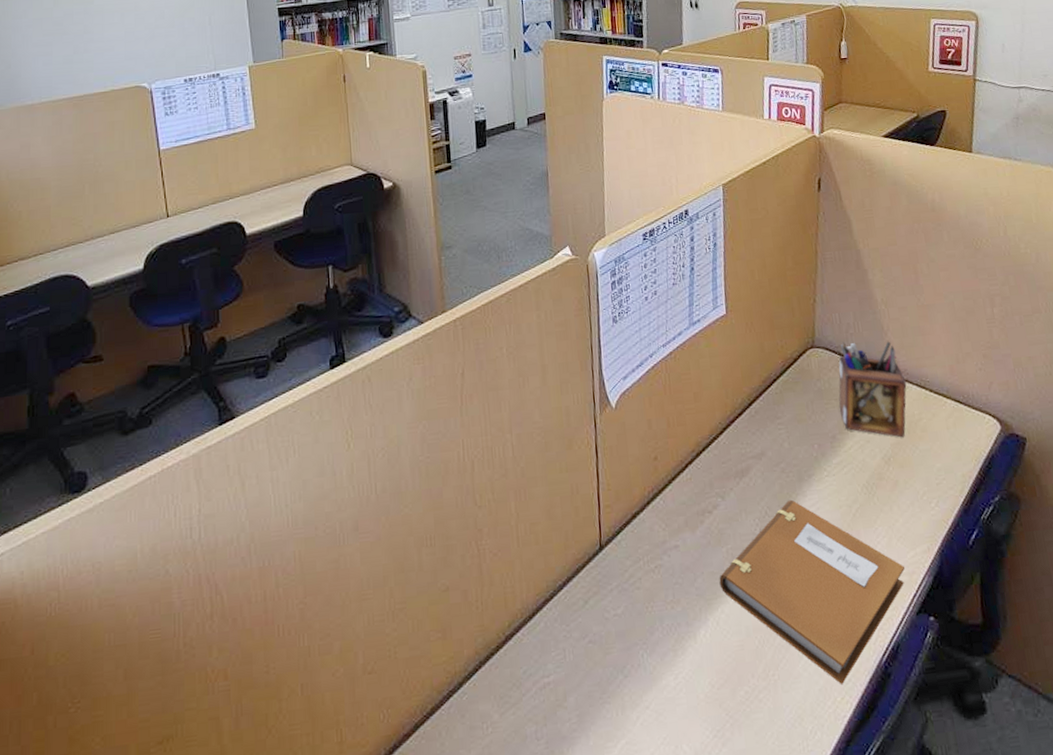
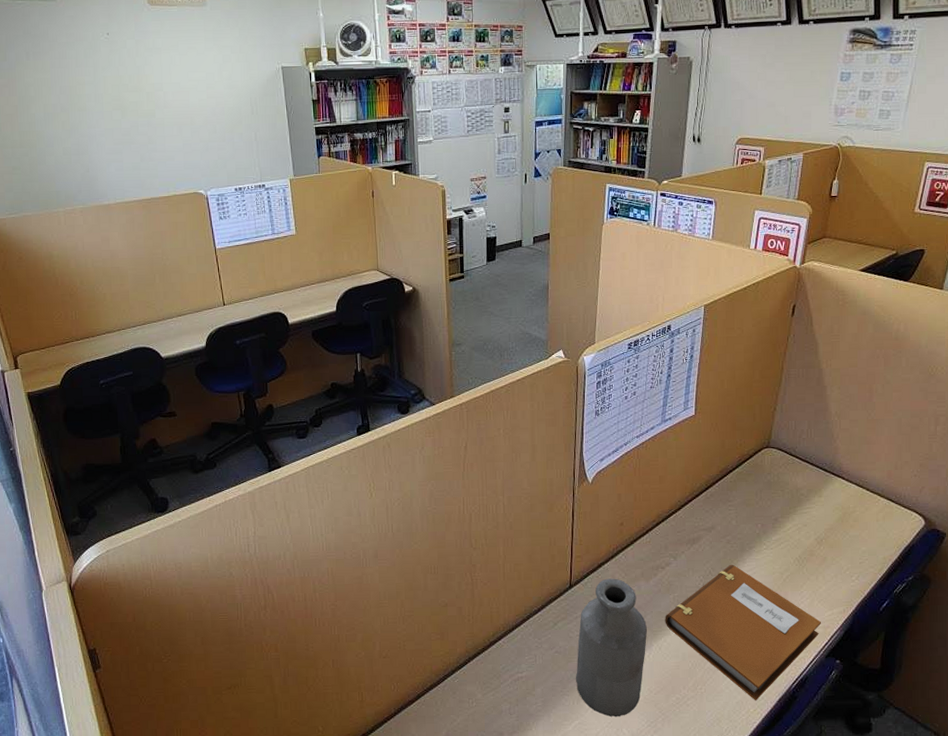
bottle: none [616,531,701,729] -> present [575,578,647,717]
desk organizer: present [838,341,907,438] -> none [784,444,847,525]

